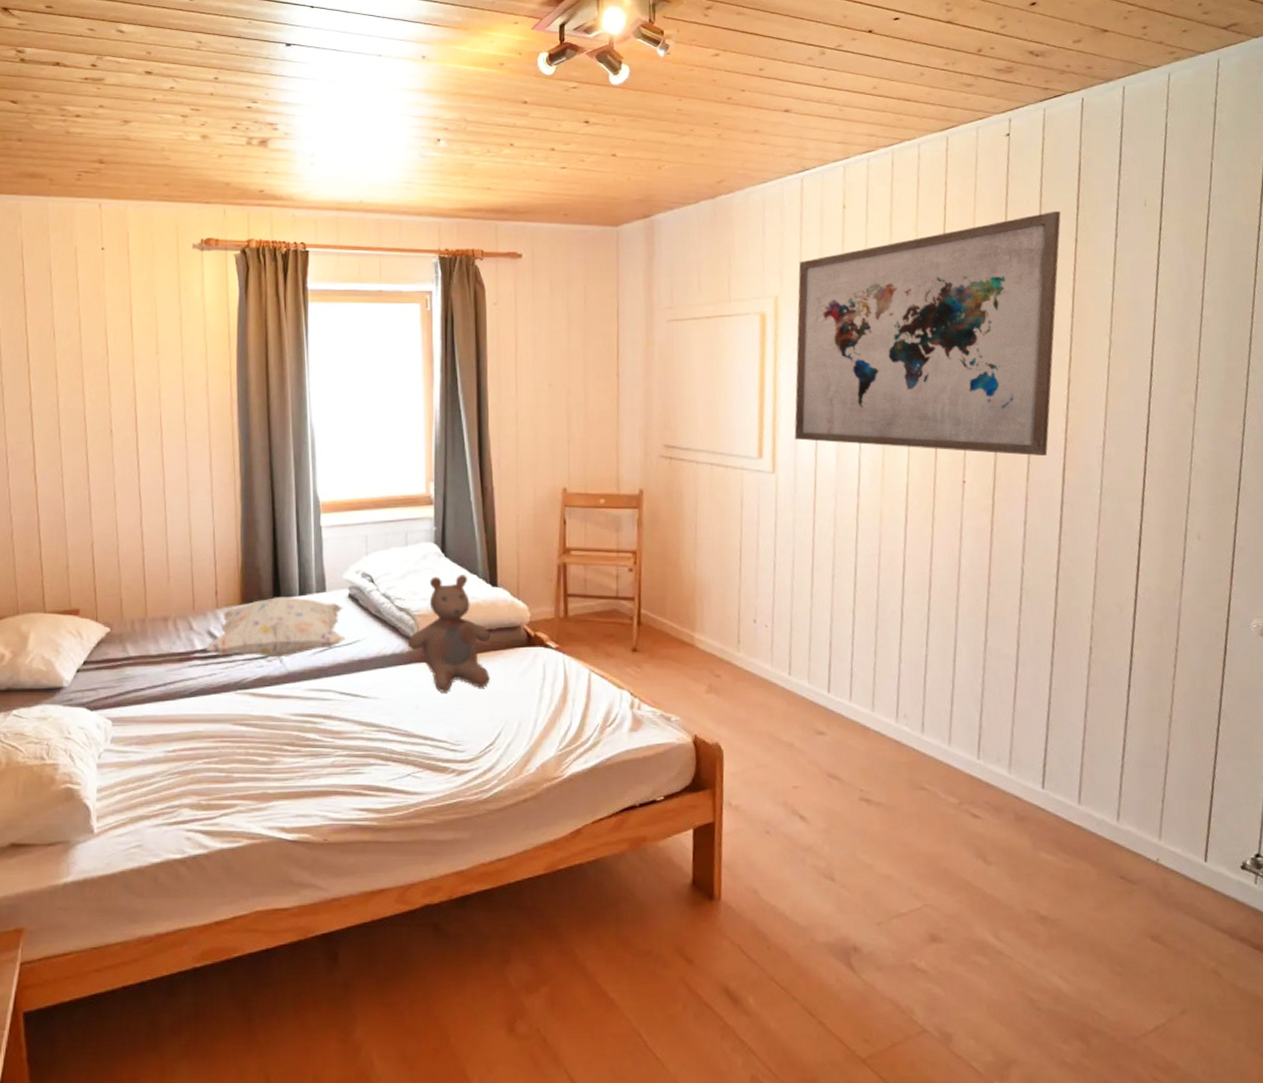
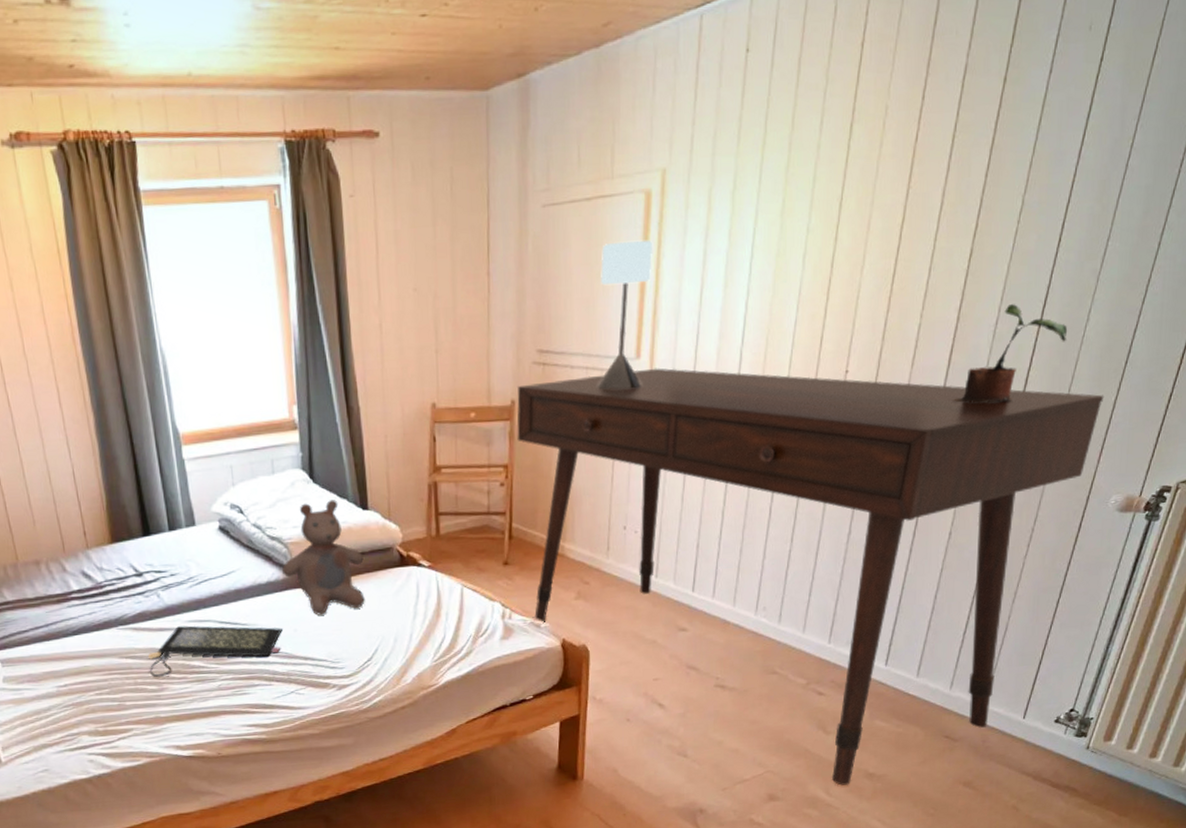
decorative pillow: present [206,596,345,658] -> none [82,532,219,595]
clutch bag: none [262,694,403,749] -> present [147,625,282,678]
desk: none [645,468,1224,930] -> present [517,368,1104,786]
table lamp: none [721,354,770,486] -> present [596,239,653,390]
wall art: present [794,210,1061,456] -> none [675,41,993,339]
potted plant: none [1072,429,1175,520] -> present [952,304,1068,403]

